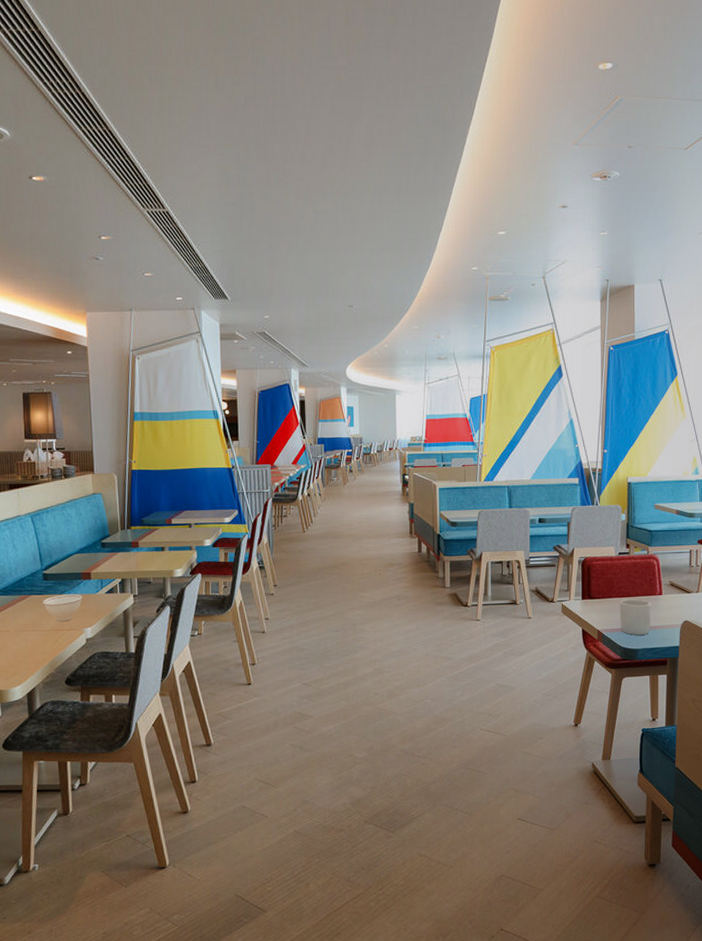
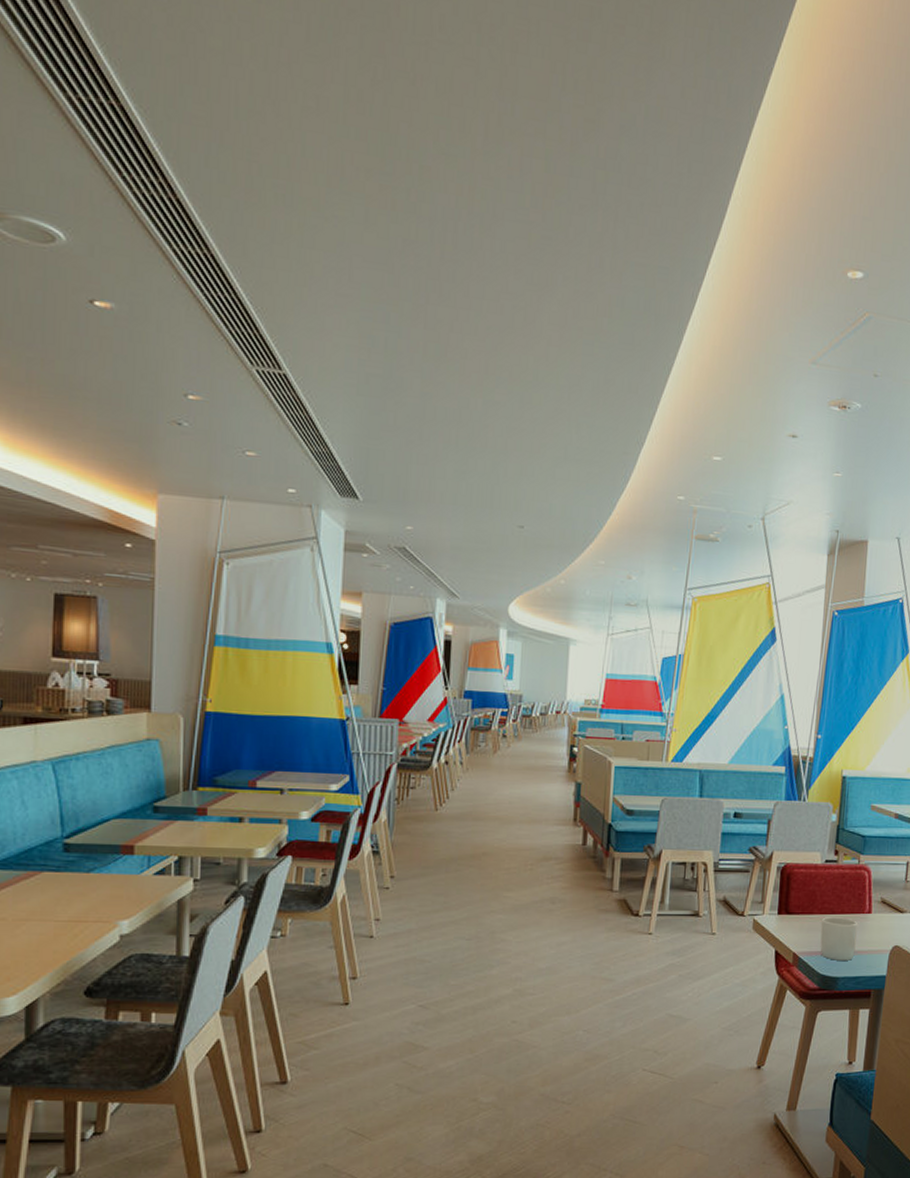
bowl: present [43,594,82,622] -> none [60,873,119,910]

